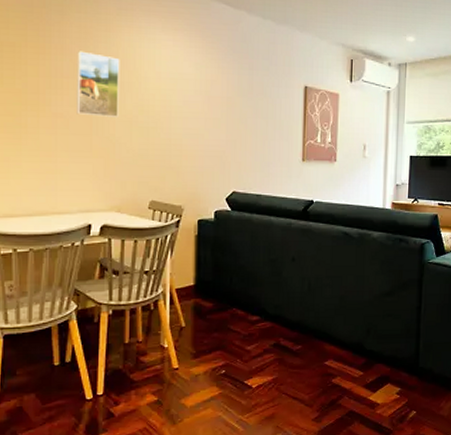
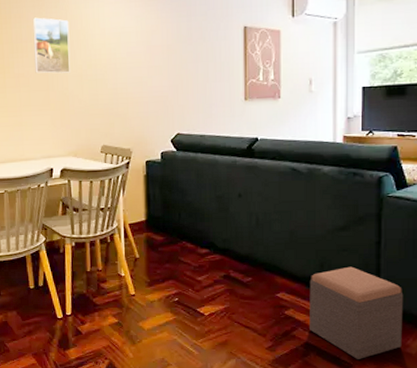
footstool: none [355,331,439,426] -> present [309,266,404,360]

